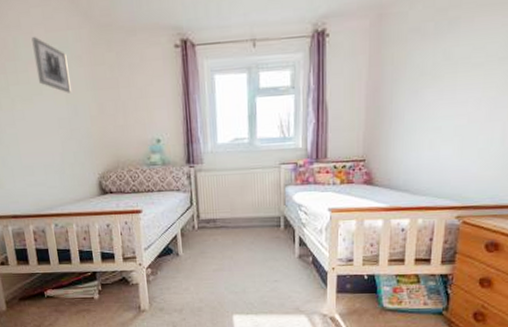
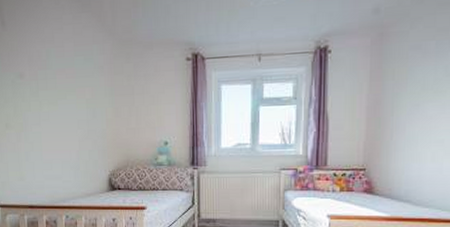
wall art: present [31,37,71,93] -> none [62,50,92,98]

